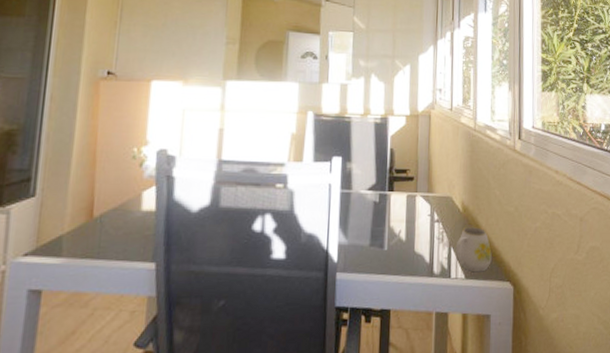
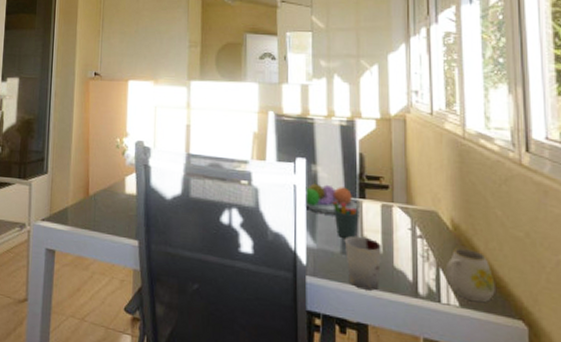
fruit bowl: none [338,178,386,209] -> present [304,180,356,214]
pen holder: none [364,192,389,232] -> present [332,199,360,239]
cup: none [373,227,405,277] -> present [344,235,381,291]

